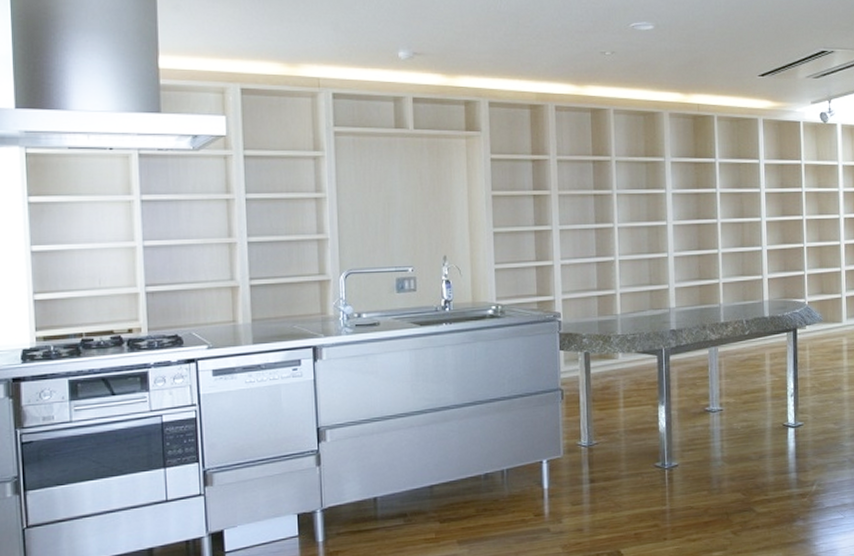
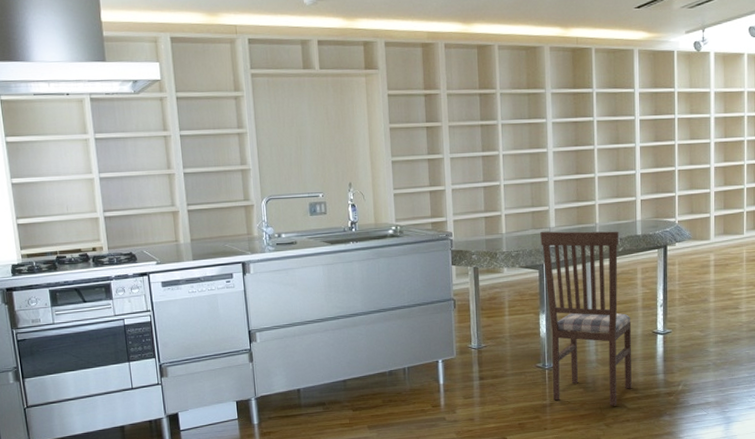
dining chair: none [659,312,761,511] -> present [540,231,632,406]

